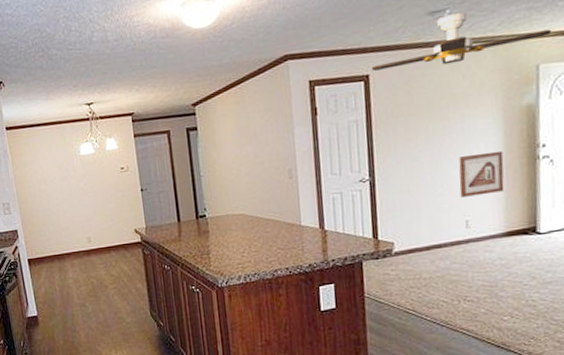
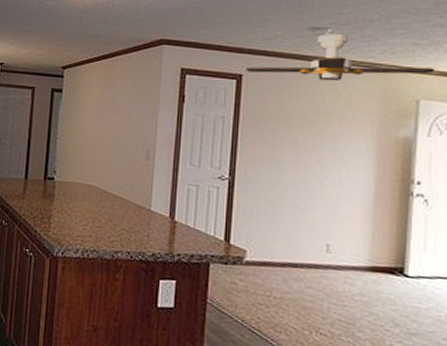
picture frame: present [458,150,505,197] -> none [323,175,374,222]

